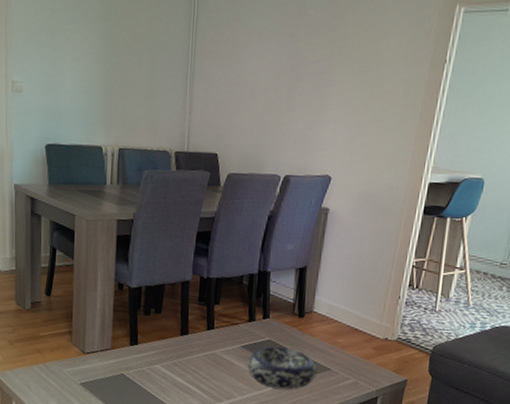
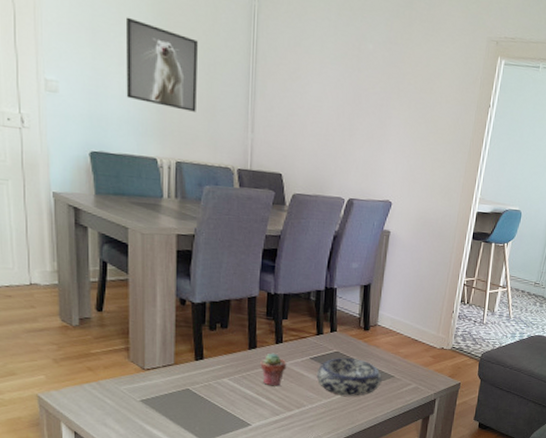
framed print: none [78,15,142,99] -> present [125,17,198,112]
potted succulent: none [191,339,218,375] -> present [260,353,287,386]

